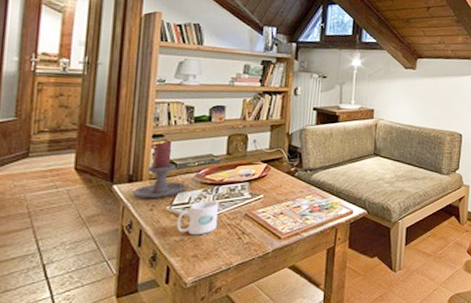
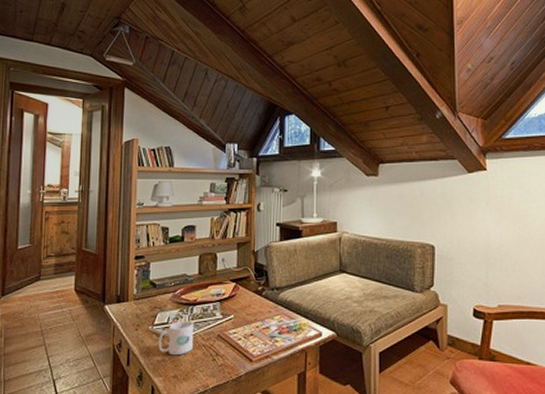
candle holder: present [133,142,200,199] -> none [121,264,177,319]

